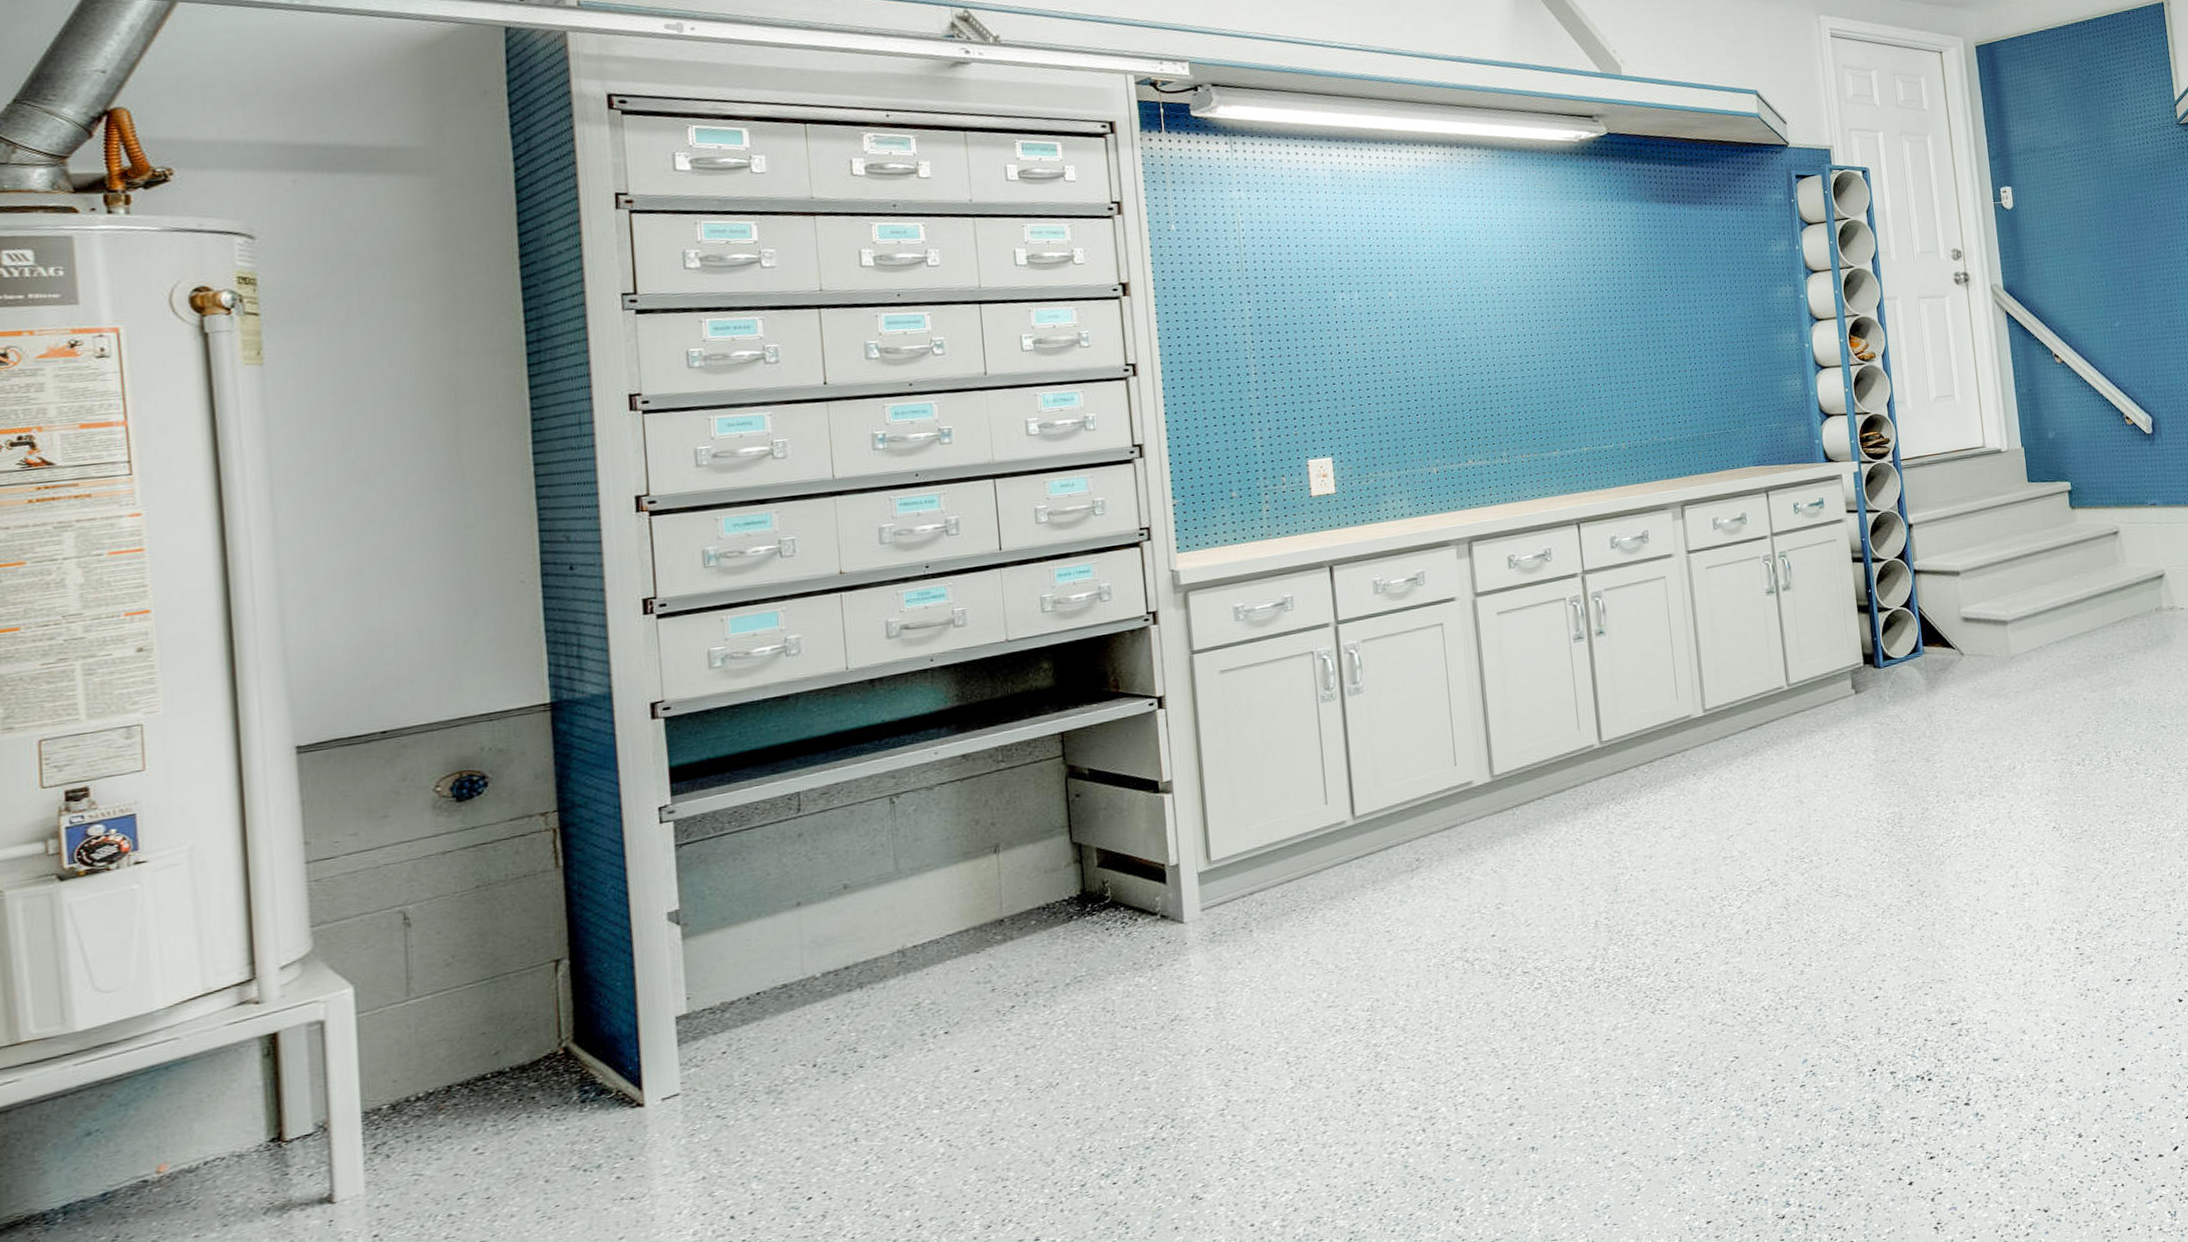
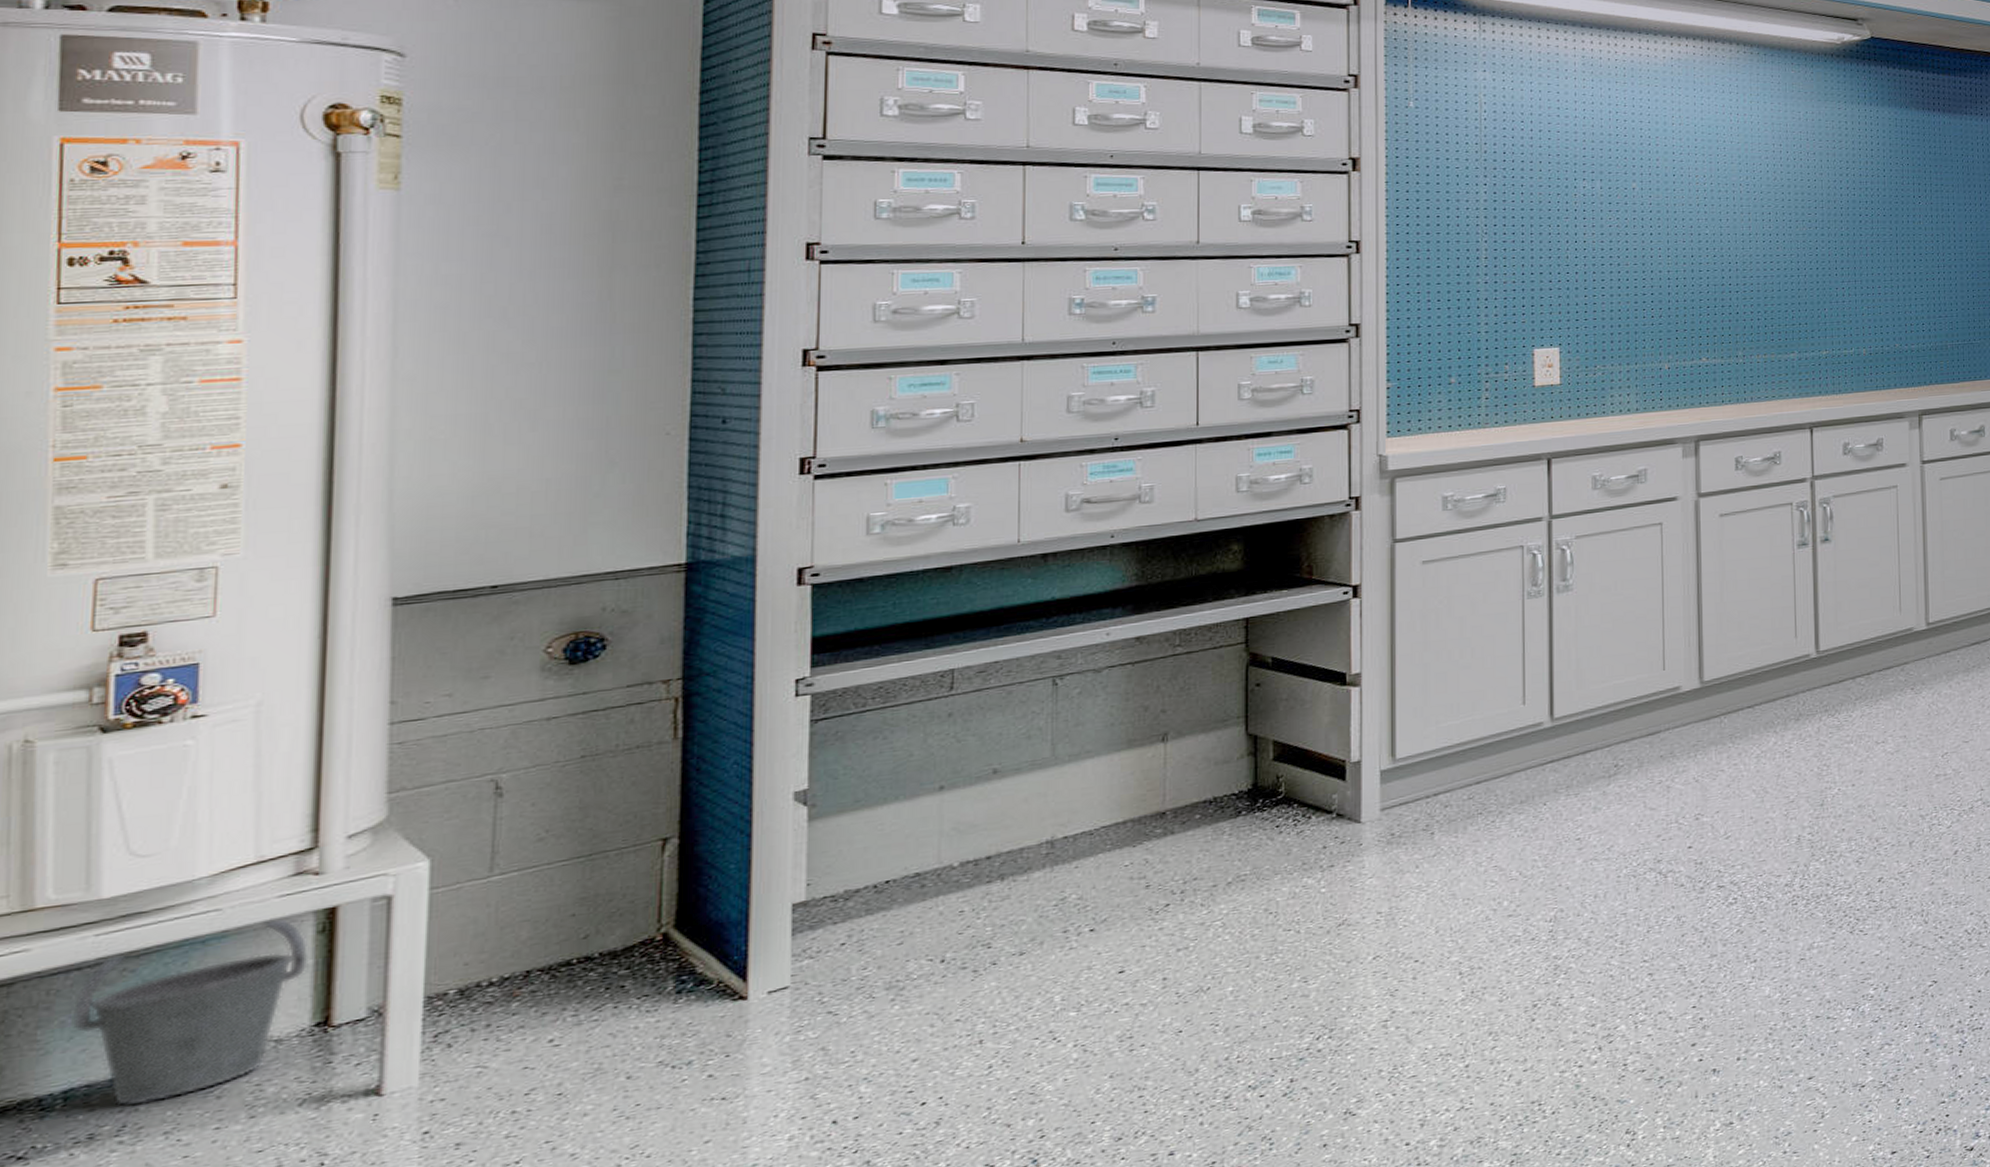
bucket: none [61,1044,259,1219] -> present [71,918,309,1107]

